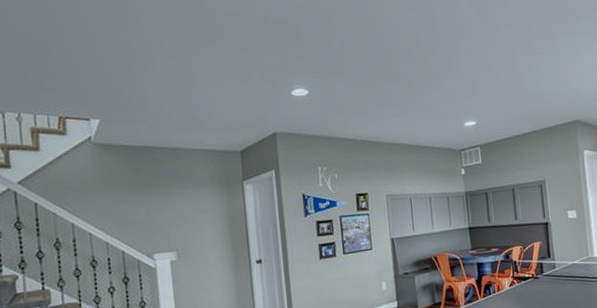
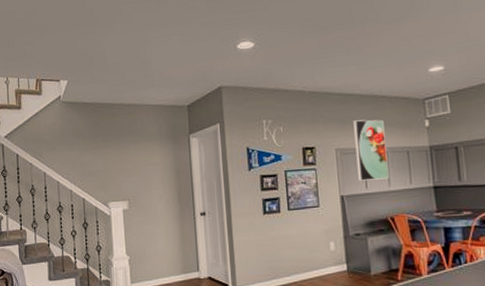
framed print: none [401,168,433,224] -> present [353,119,389,181]

